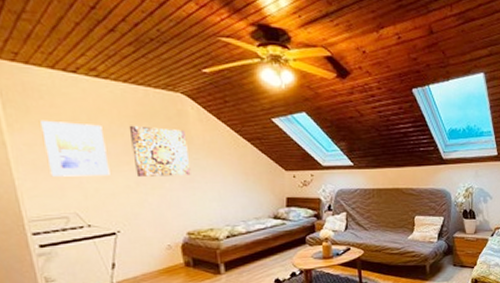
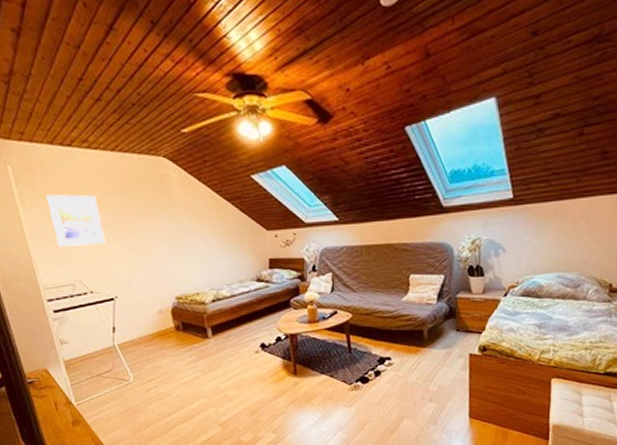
wall art: present [129,125,191,177] -> none [118,193,176,243]

